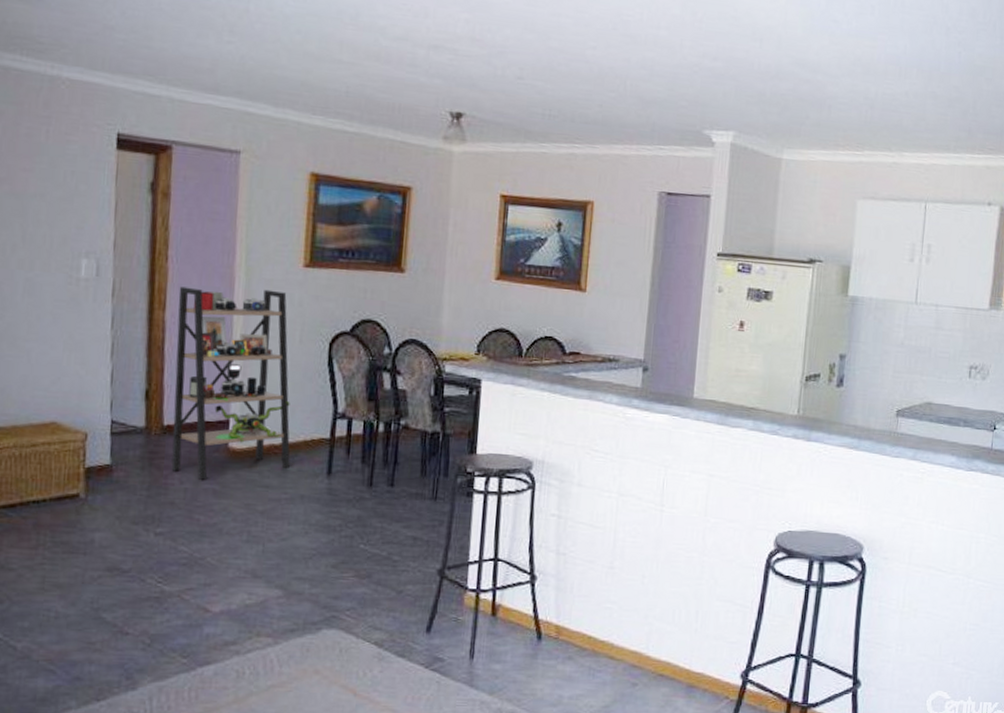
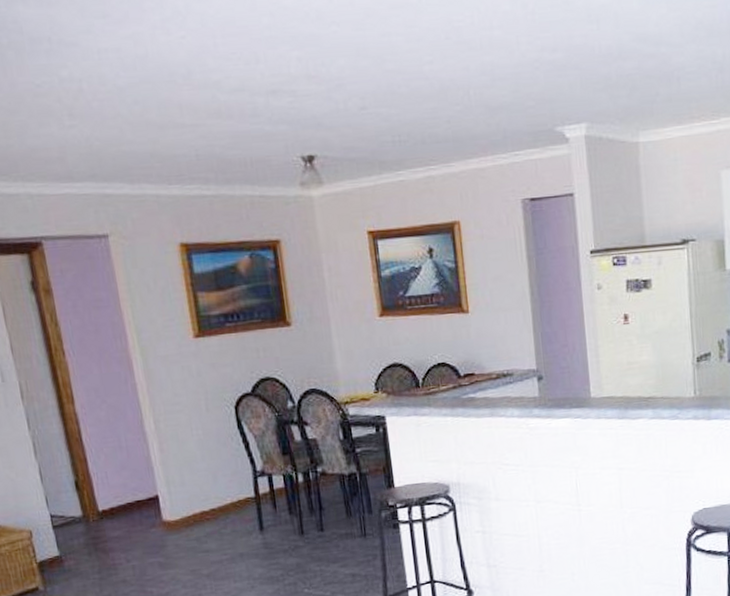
shelving unit: present [171,286,290,480] -> none [82,365,224,556]

